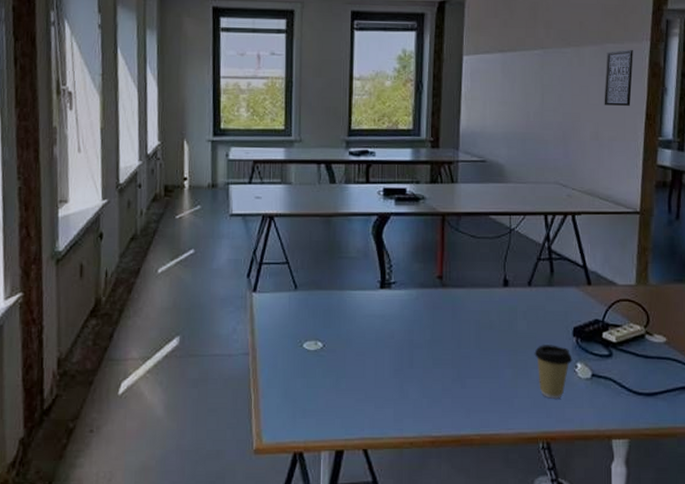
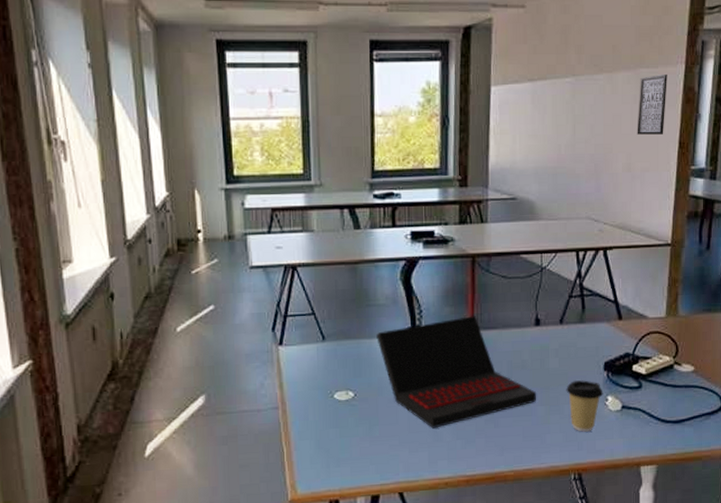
laptop: none [347,273,505,385] -> present [376,316,537,429]

